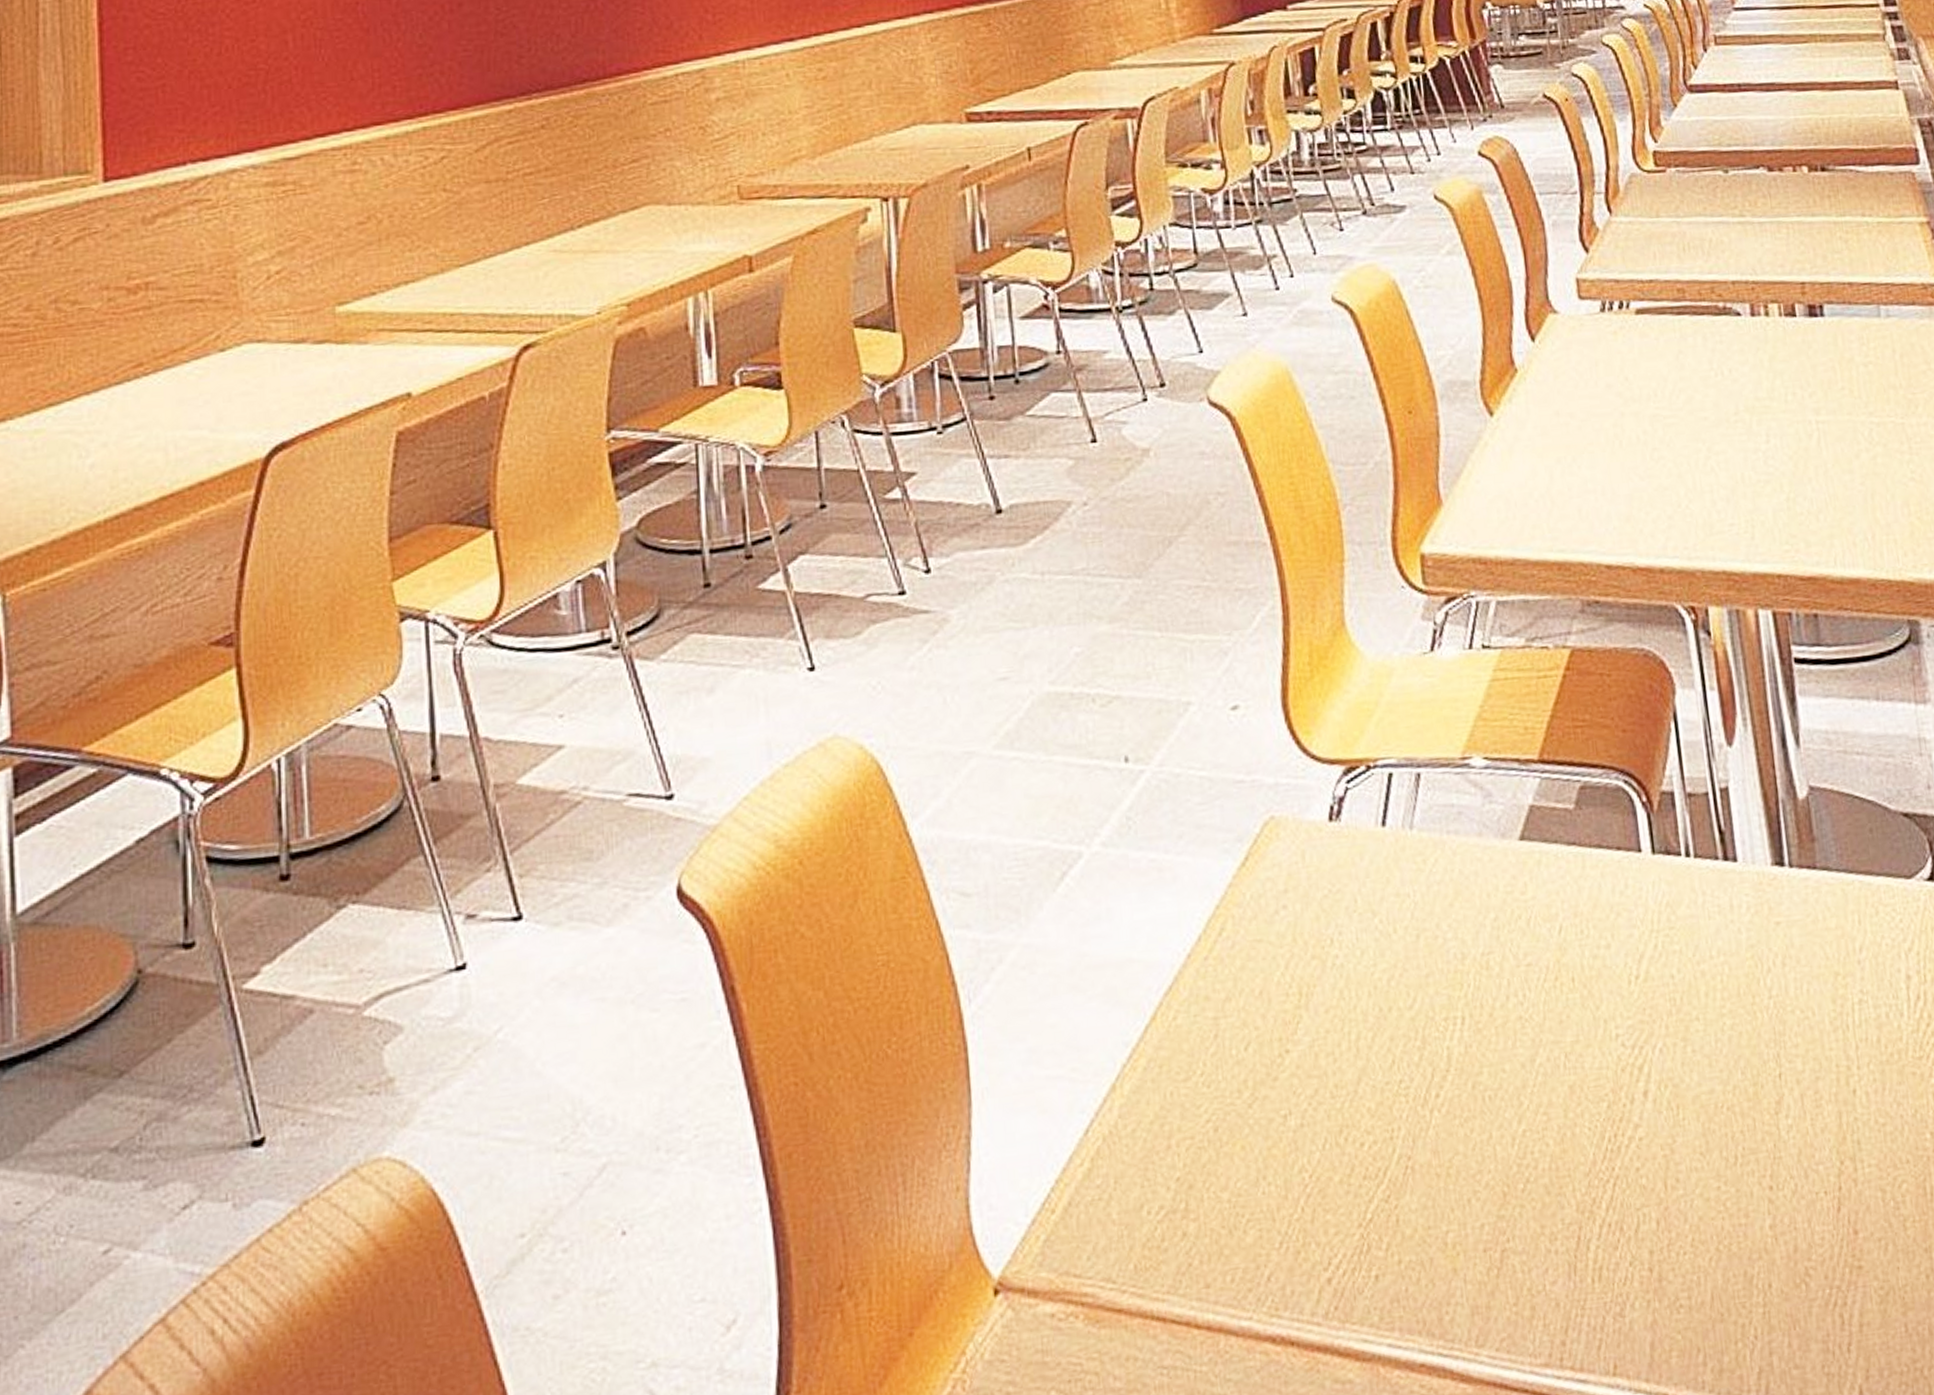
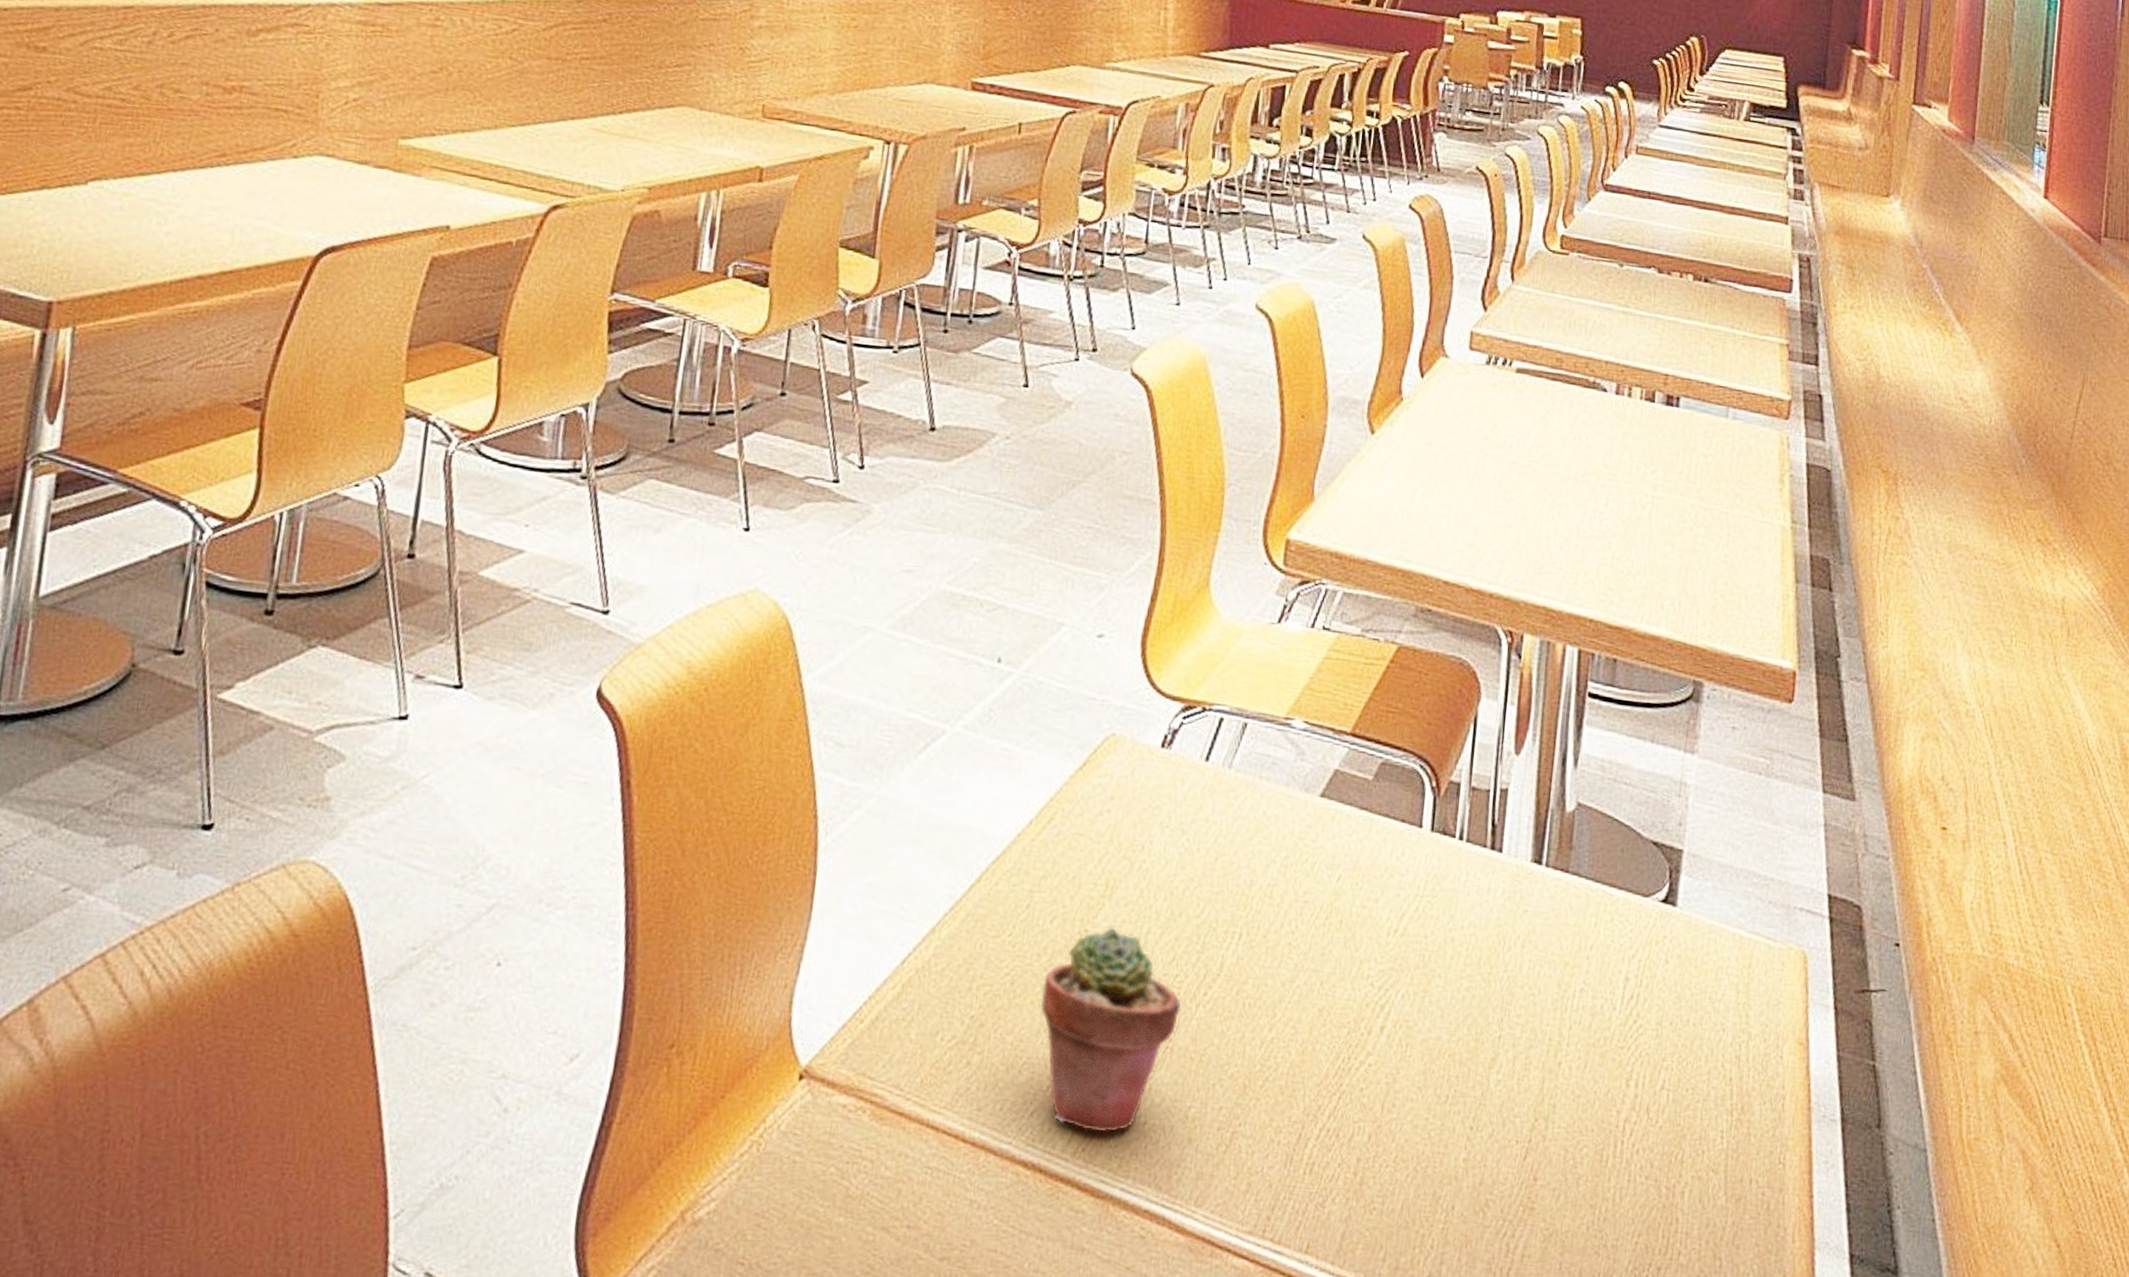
potted succulent: none [1250,1040,1414,1285] -> present [1040,927,1182,1133]

